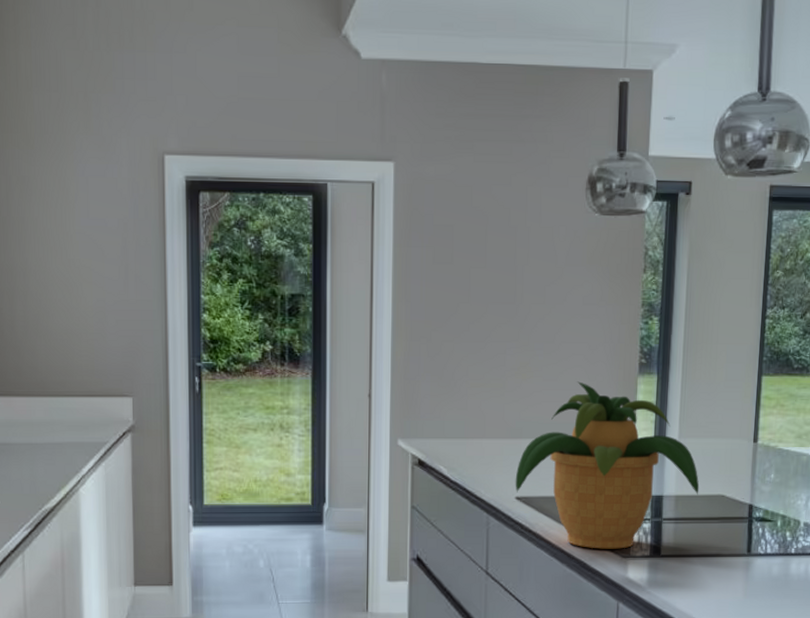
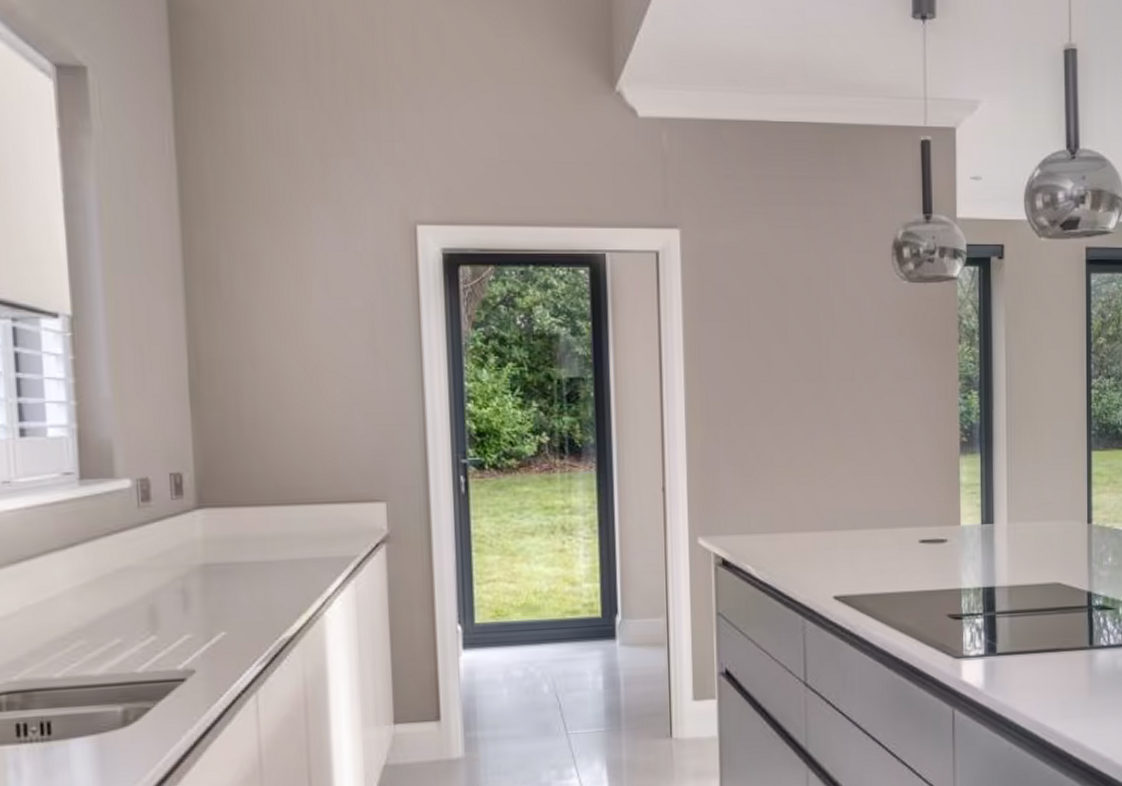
potted plant: present [515,381,700,549] -> none [832,464,1034,650]

